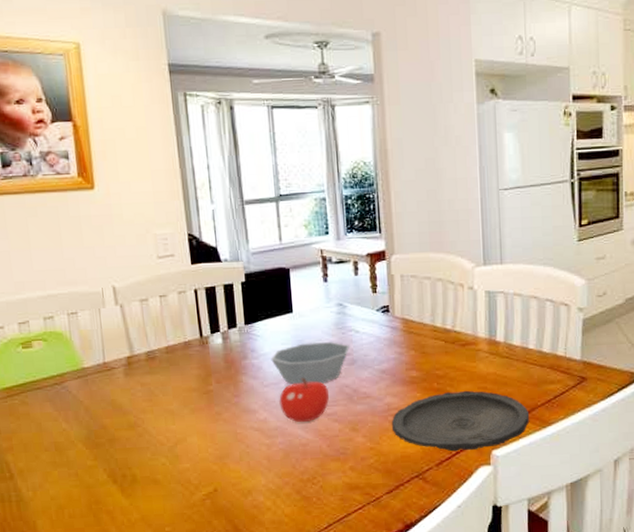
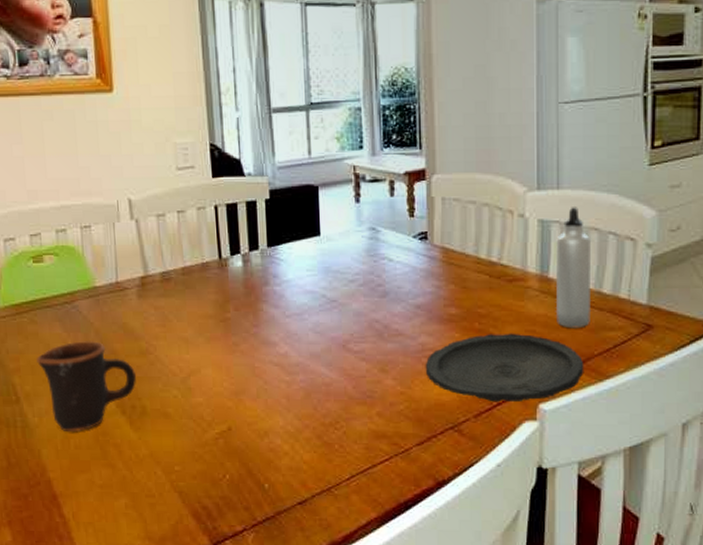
mug: none [28,418,126,503] -> present [35,341,136,433]
bowl: present [271,341,349,385] -> none [294,269,381,317]
fruit: present [279,377,330,423] -> none [302,309,357,360]
water bottle: none [501,279,533,384] -> present [556,207,590,329]

